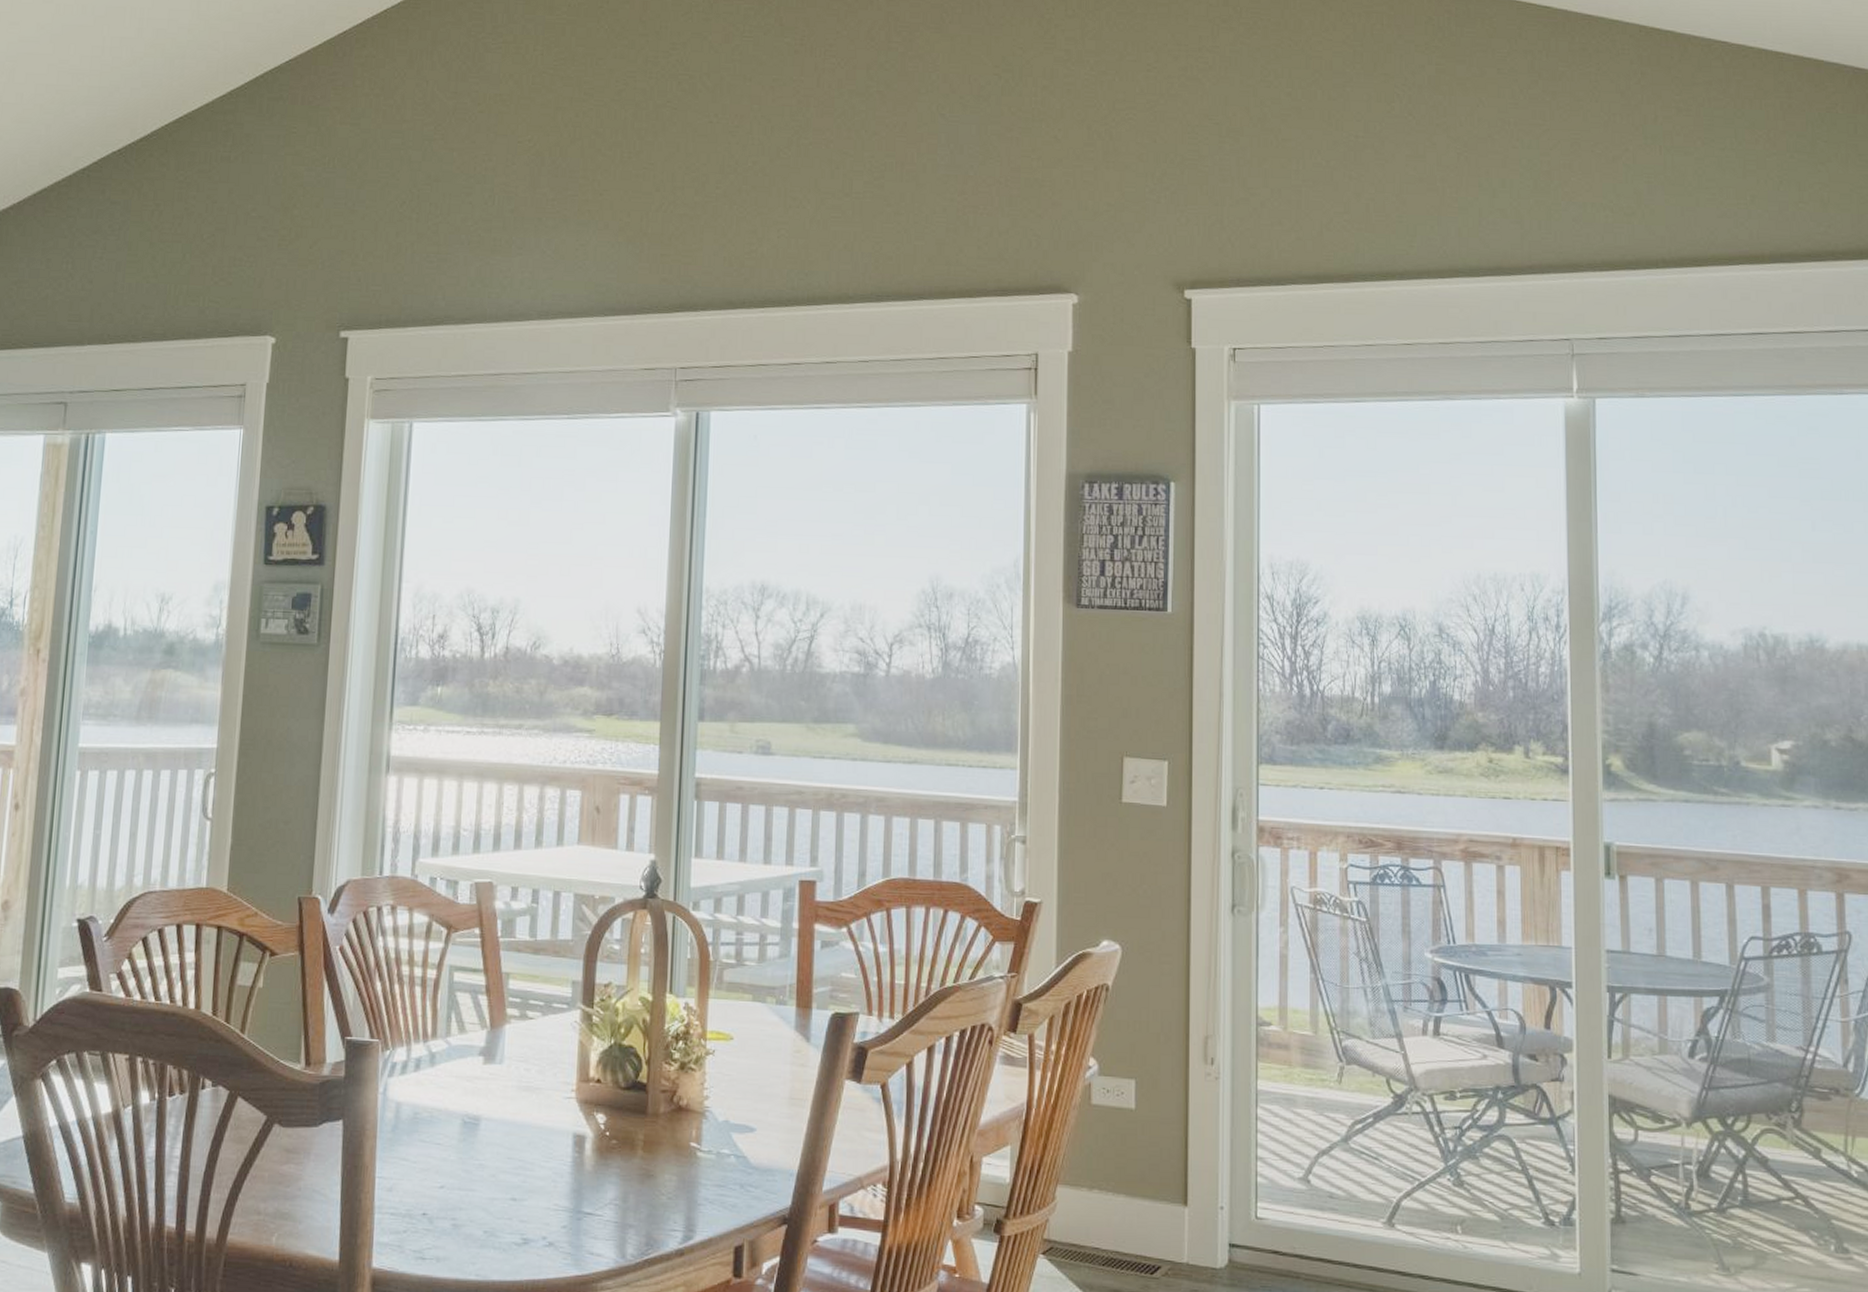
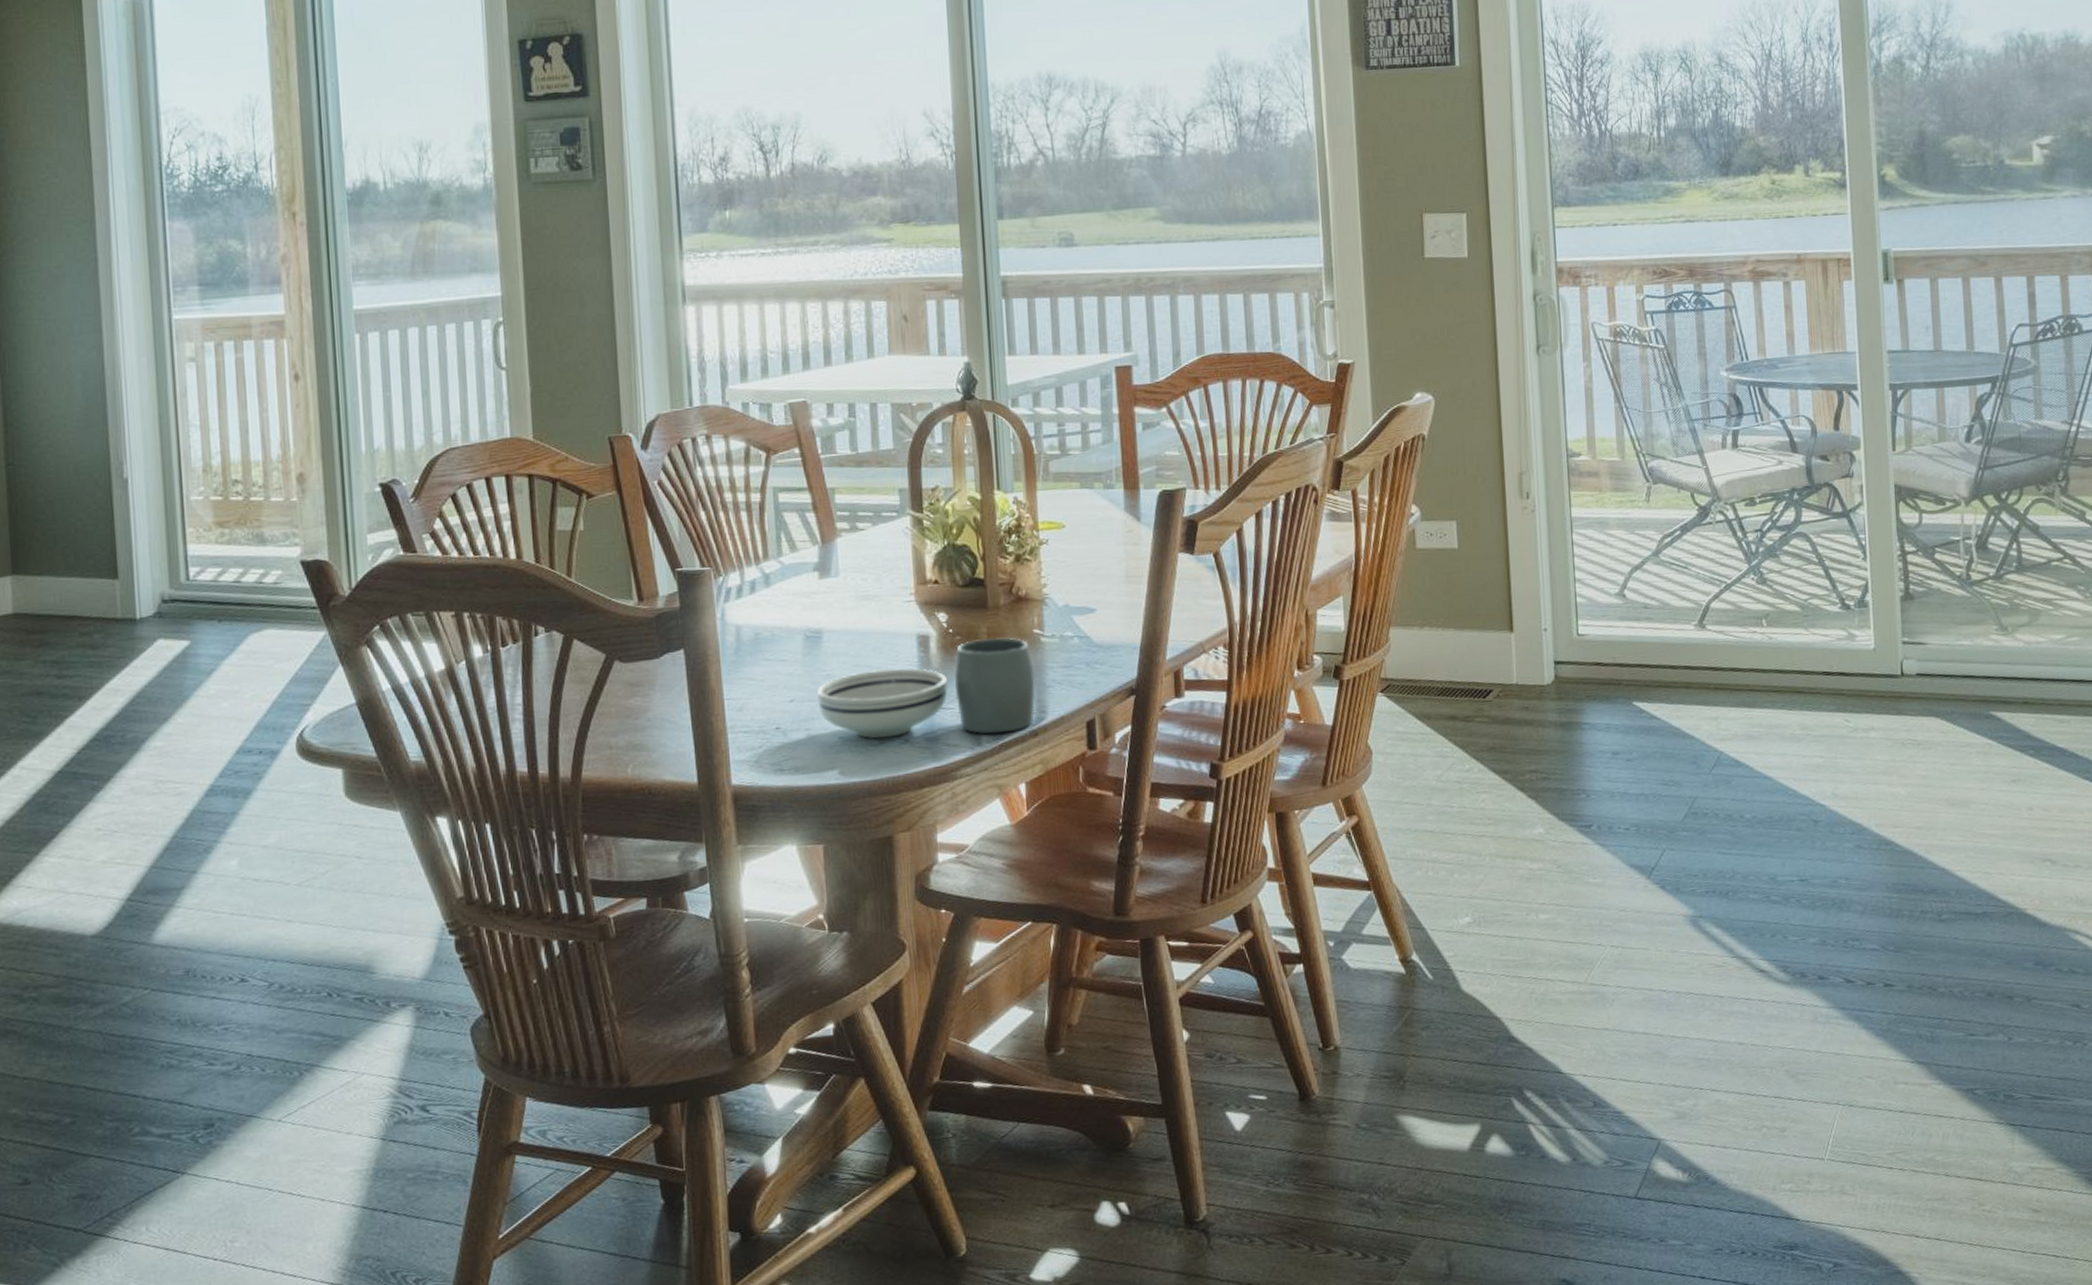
bowl: none [466,1164,599,1238] -> present [816,668,949,739]
mug: none [604,1145,687,1248] -> present [954,637,1036,734]

